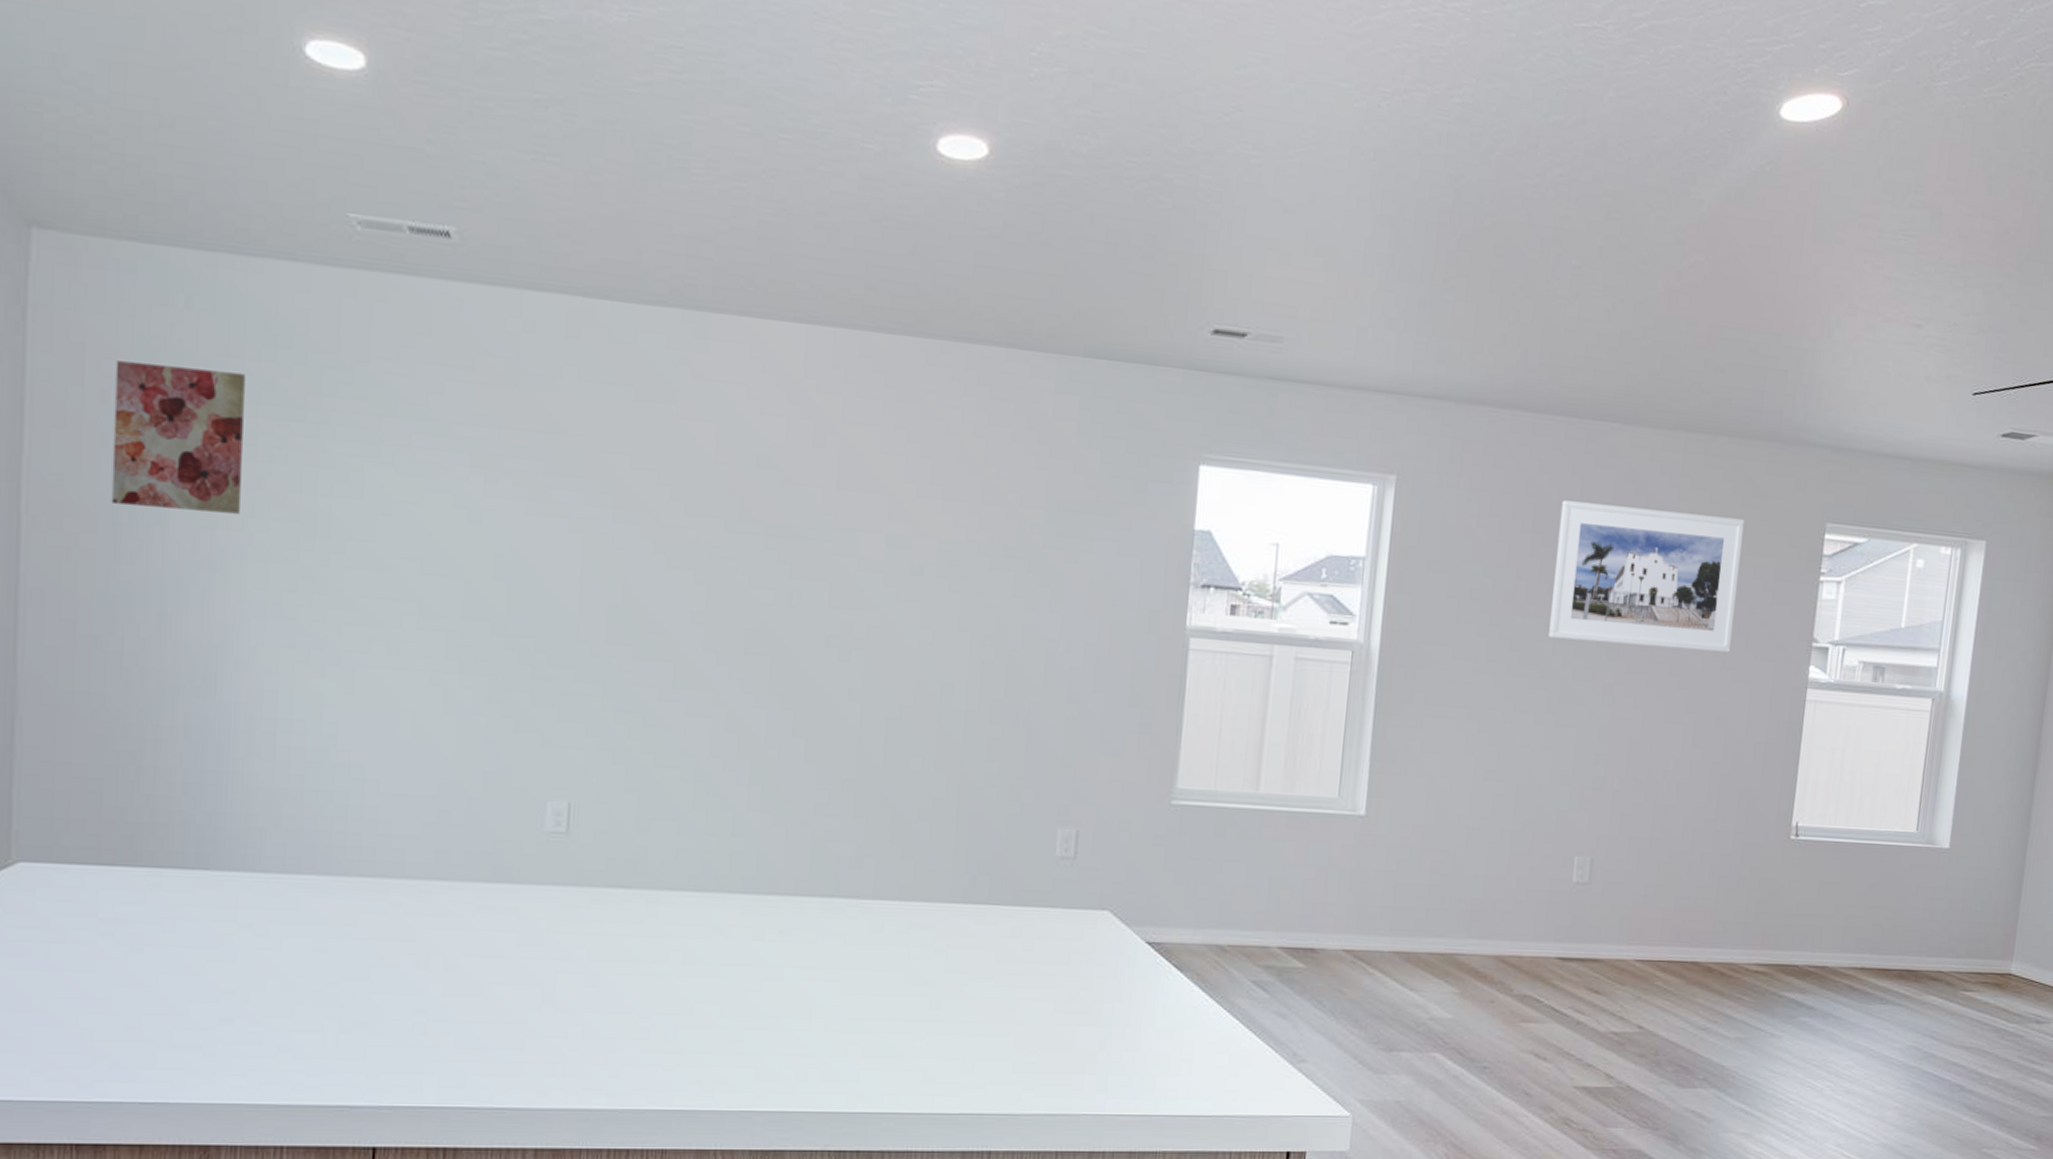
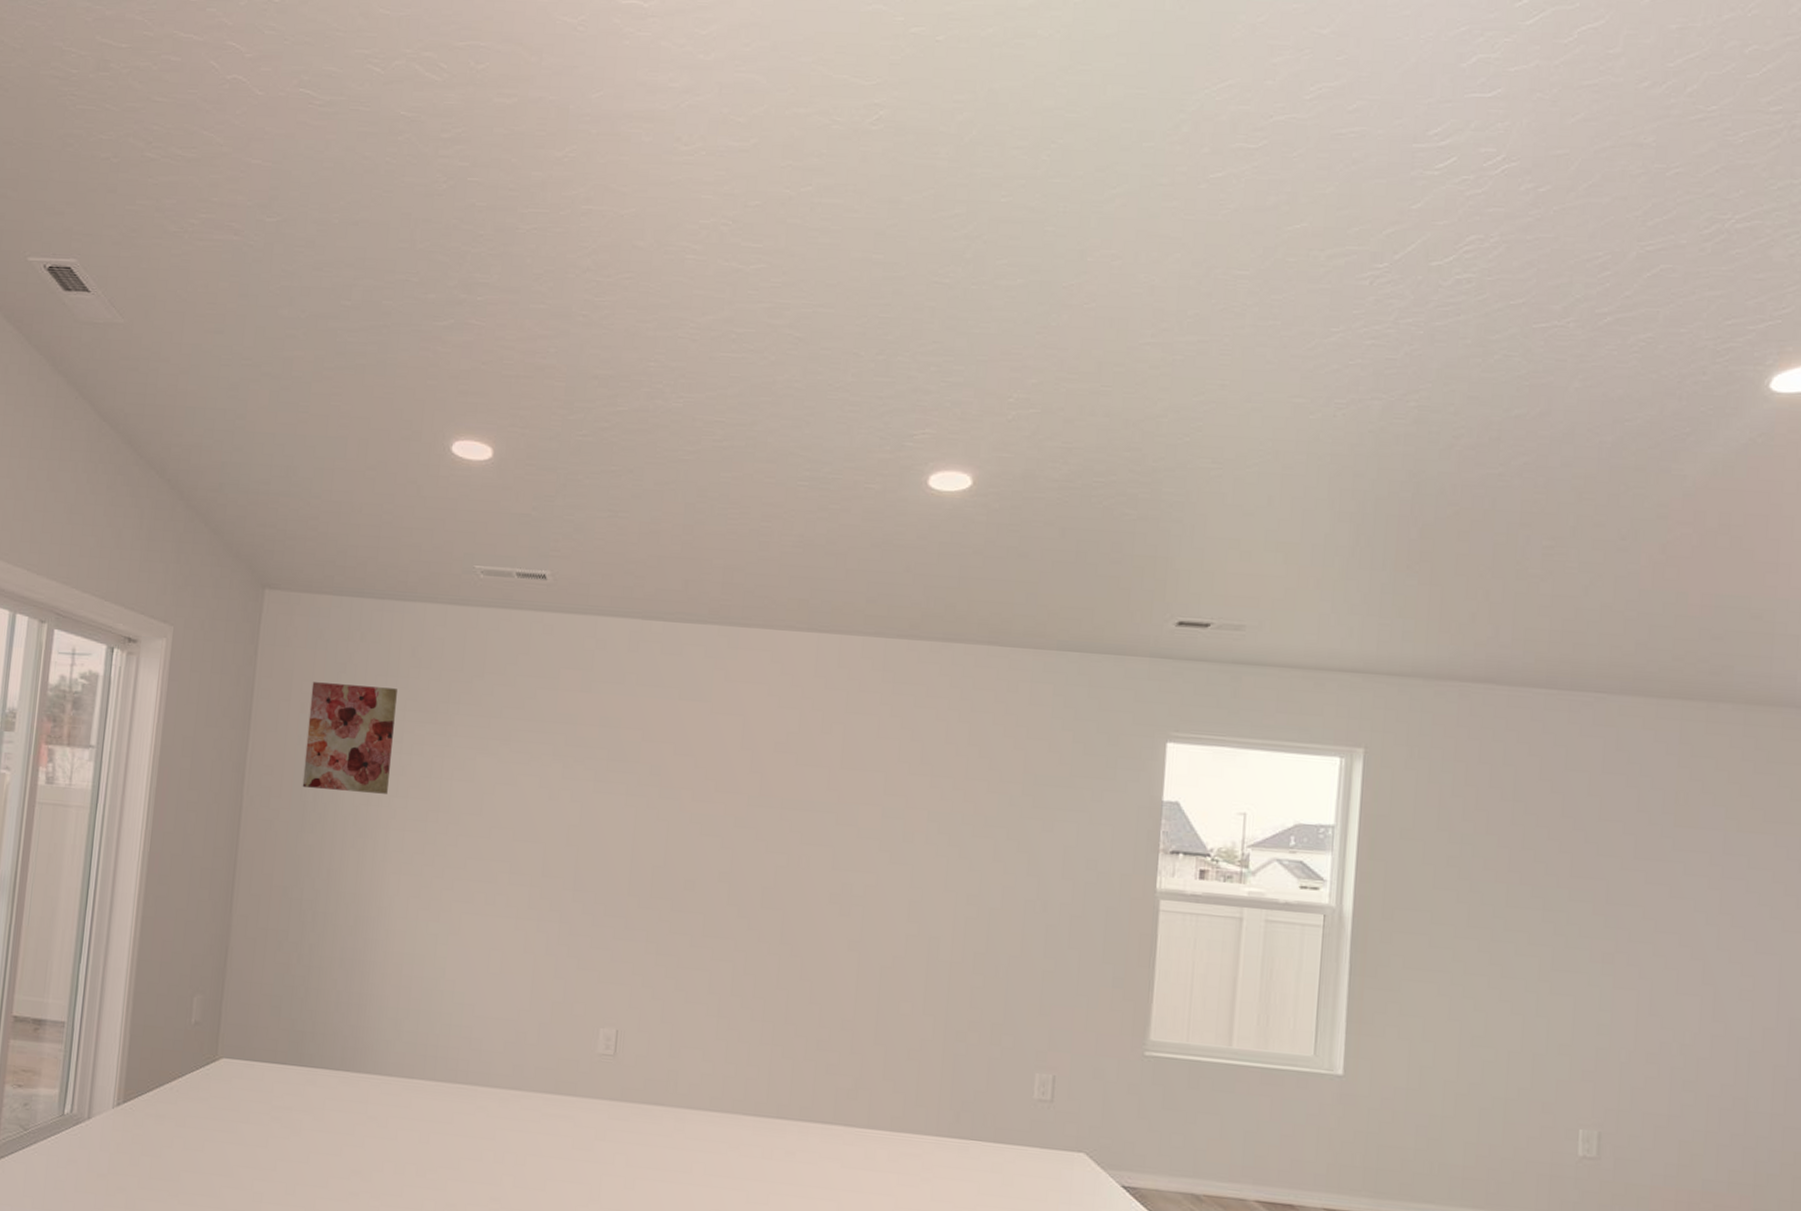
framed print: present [1549,500,1745,653] -> none [1537,769,1759,923]

